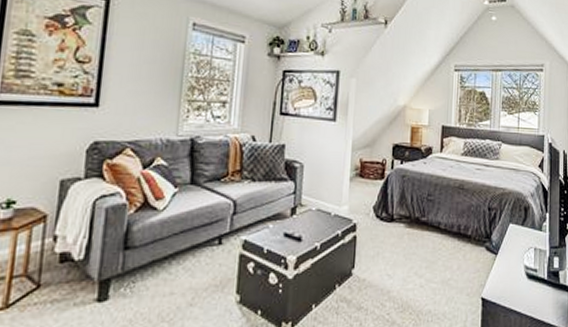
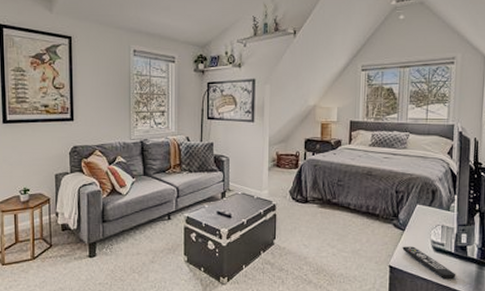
remote control: none [495,273,550,312] -> present [402,246,456,280]

